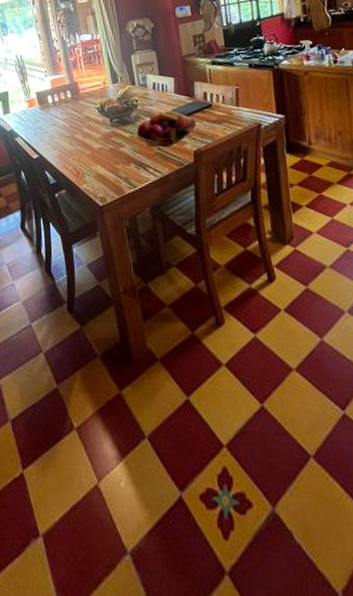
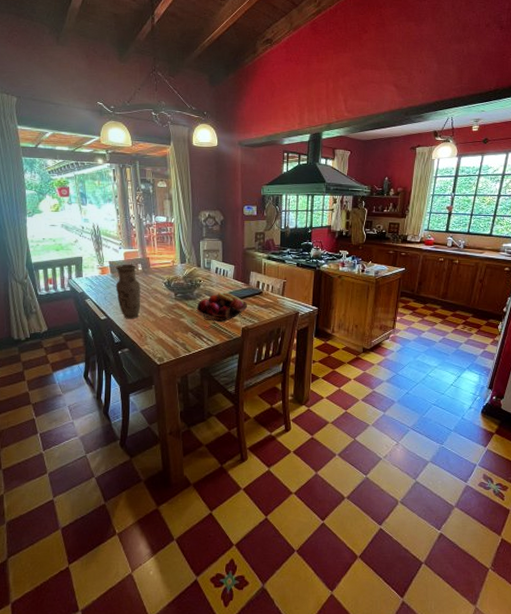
vase: none [42,91,75,155] -> present [115,264,141,319]

